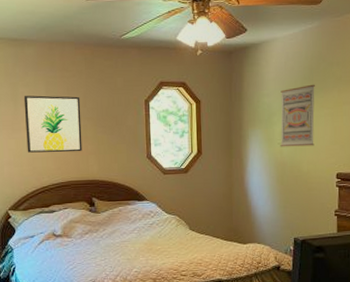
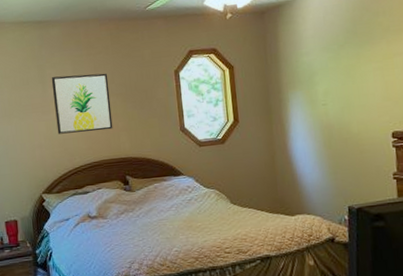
wall art: present [280,84,316,147] -> none [321,37,364,109]

